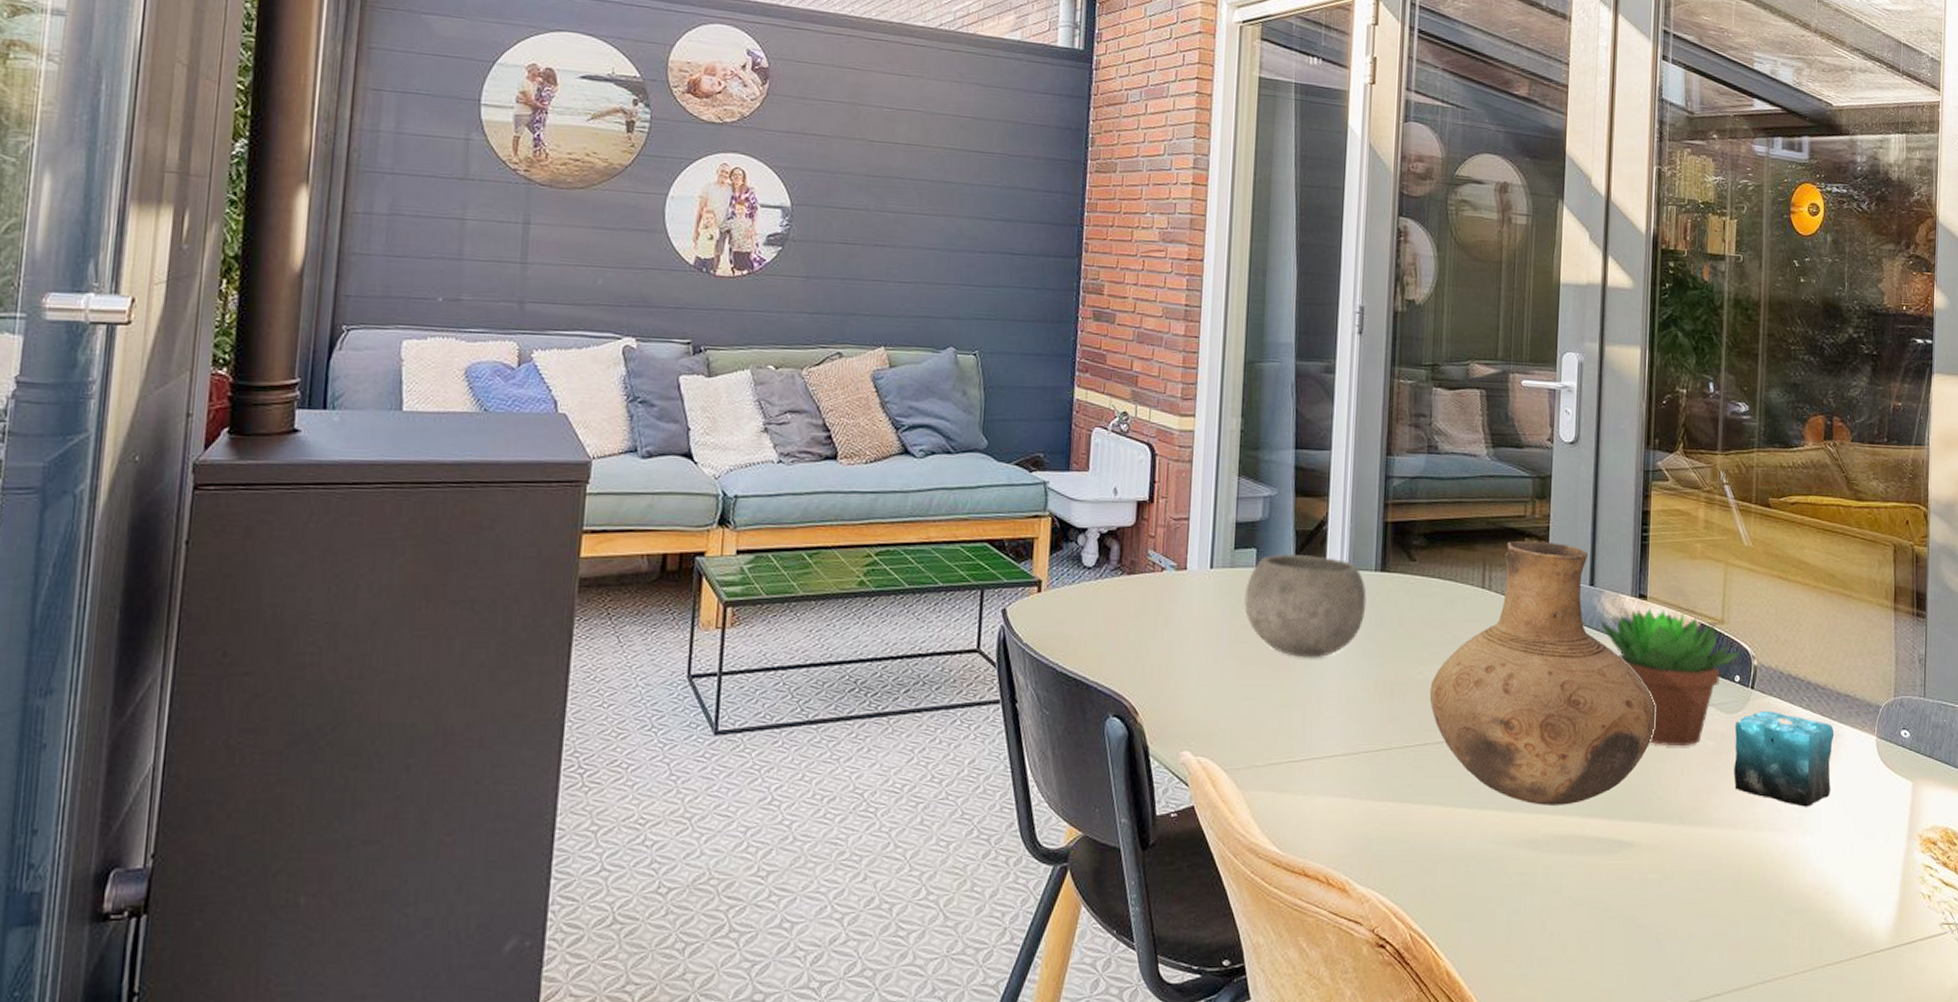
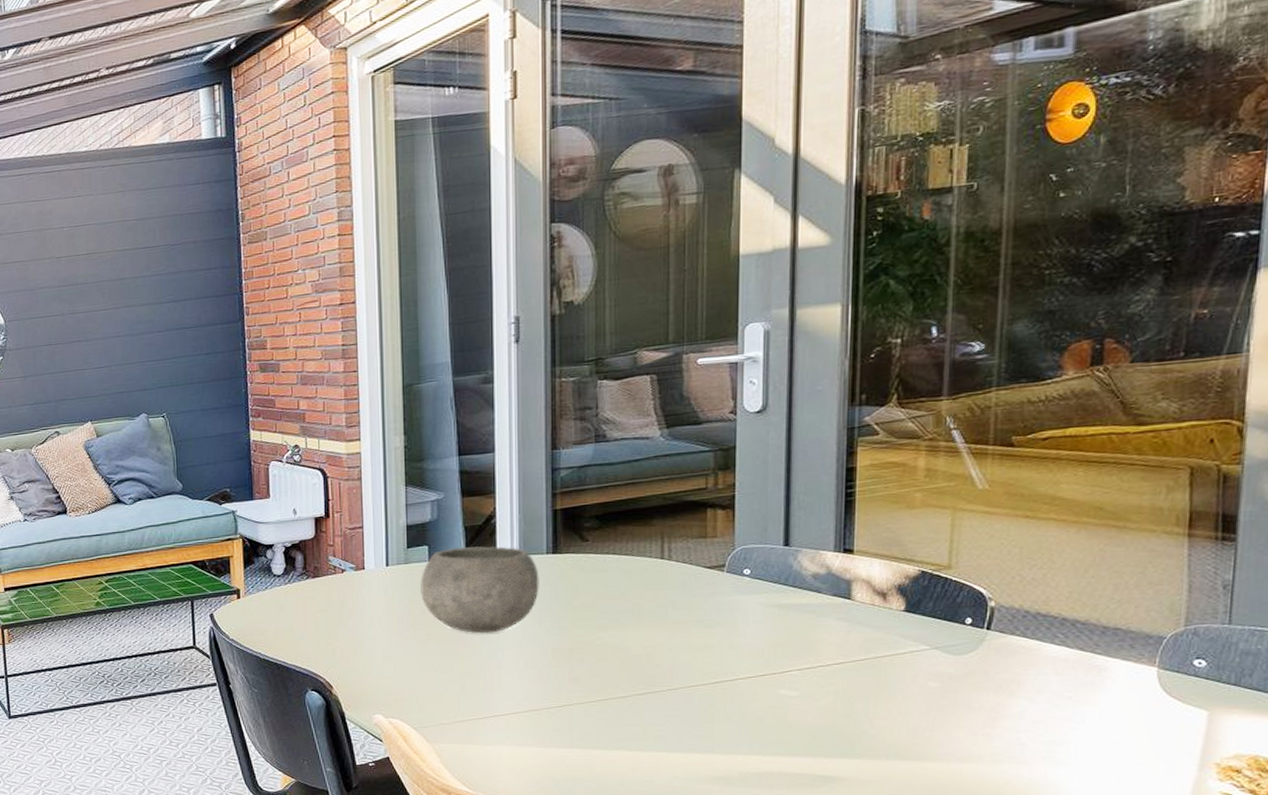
vase: present [1429,540,1656,805] -> none [609,509,866,747]
succulent plant: present [1600,608,1741,747] -> none [797,561,973,689]
candle: present [1734,696,1835,807] -> none [964,634,1099,740]

